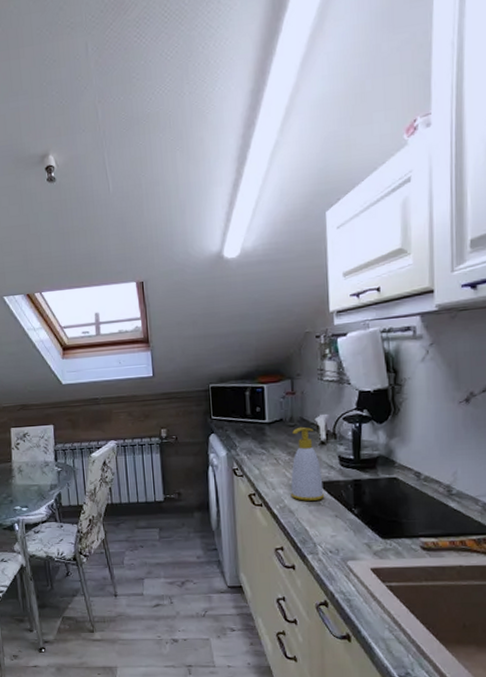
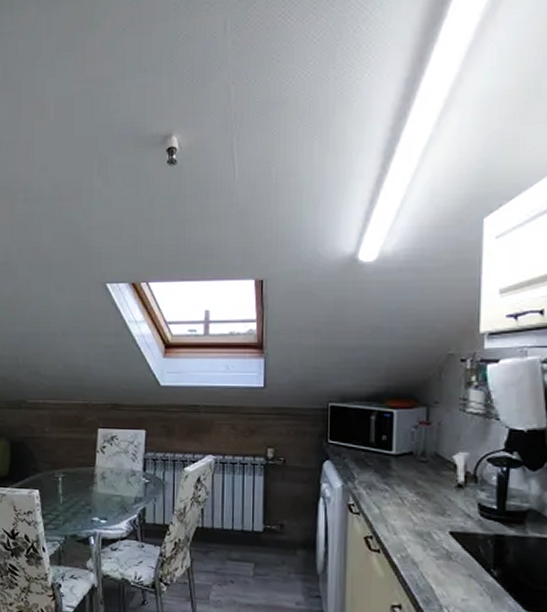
soap bottle: present [290,426,324,501] -> none [415,463,457,554]

